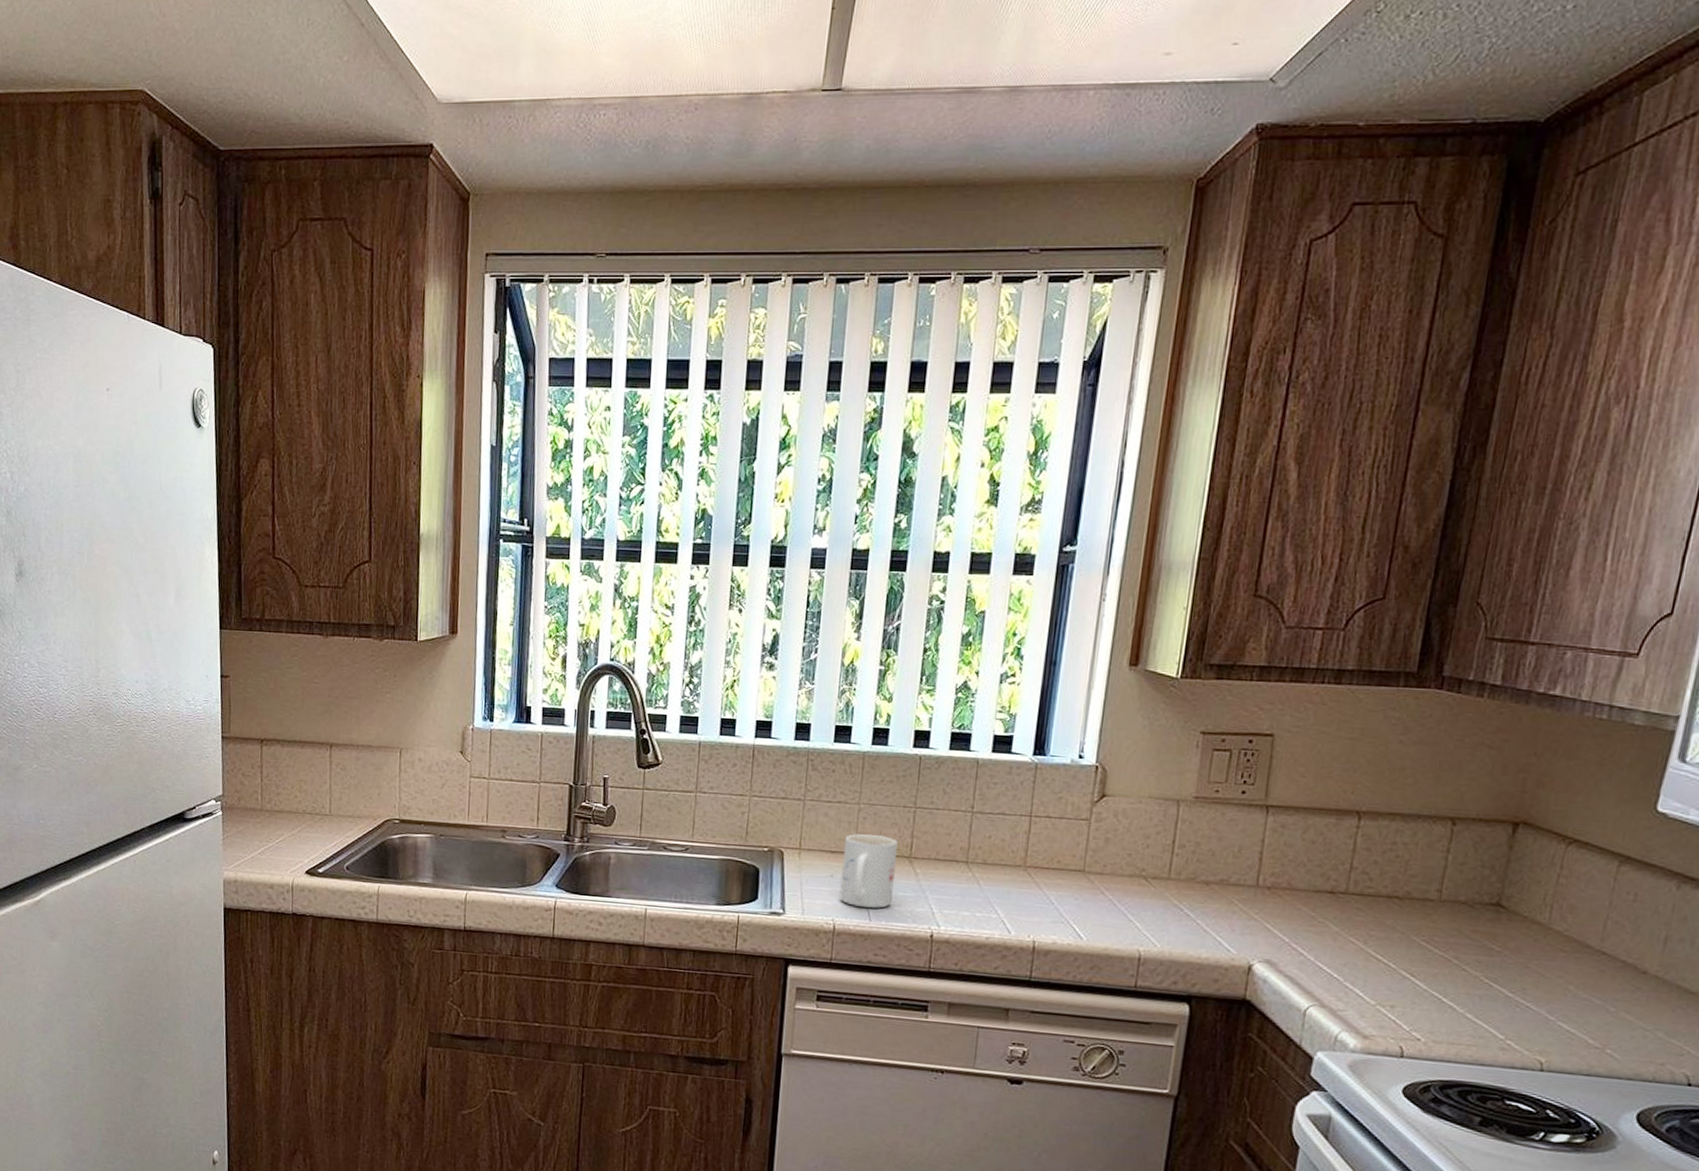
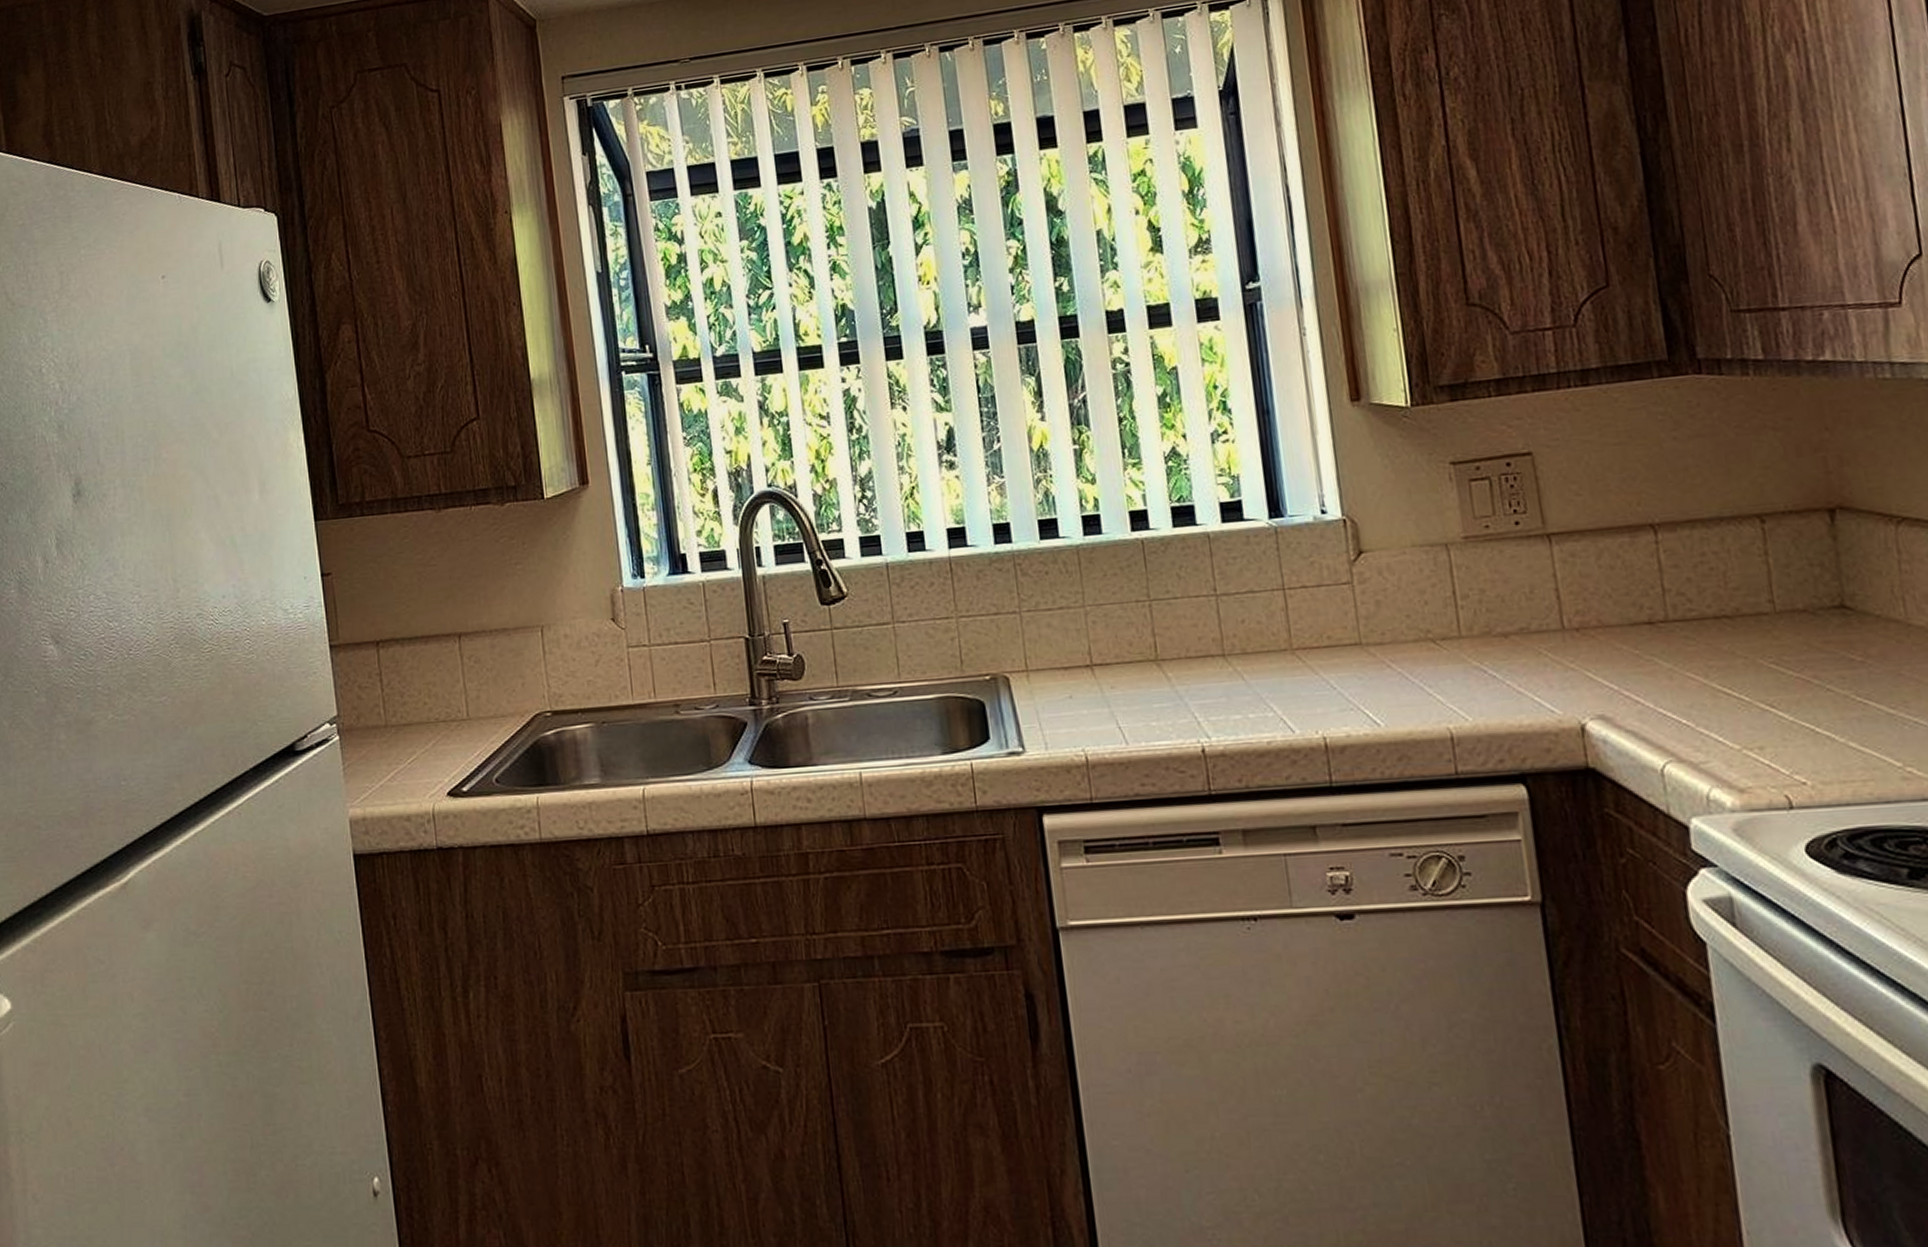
mug: present [839,834,898,908] -> none [1076,639,1148,730]

